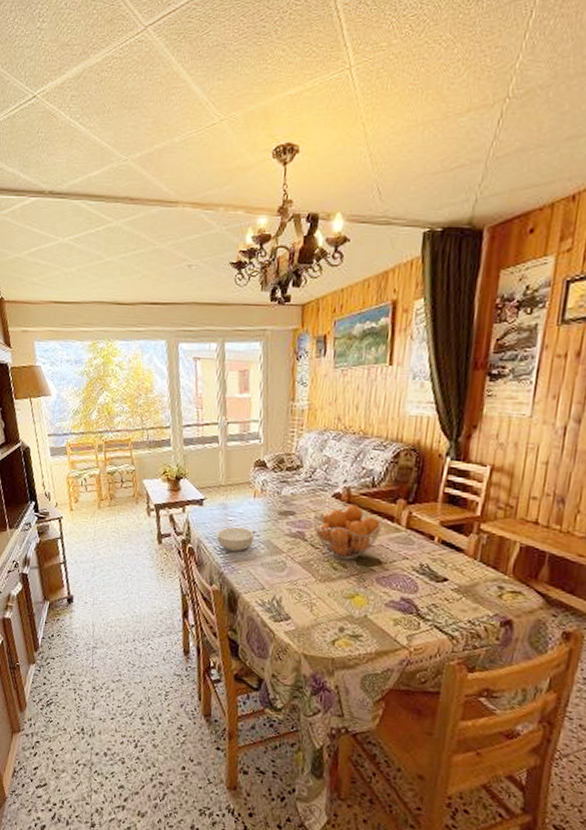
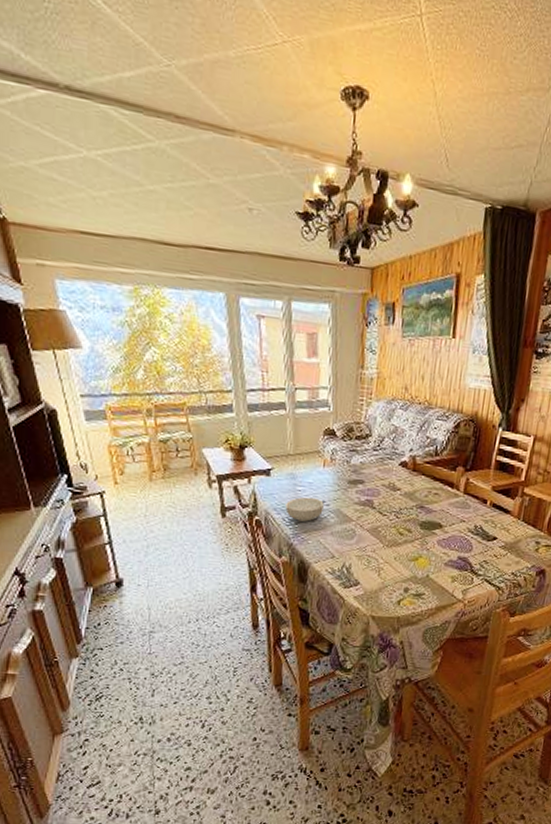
fruit basket: present [311,504,383,560] -> none [380,472,444,525]

